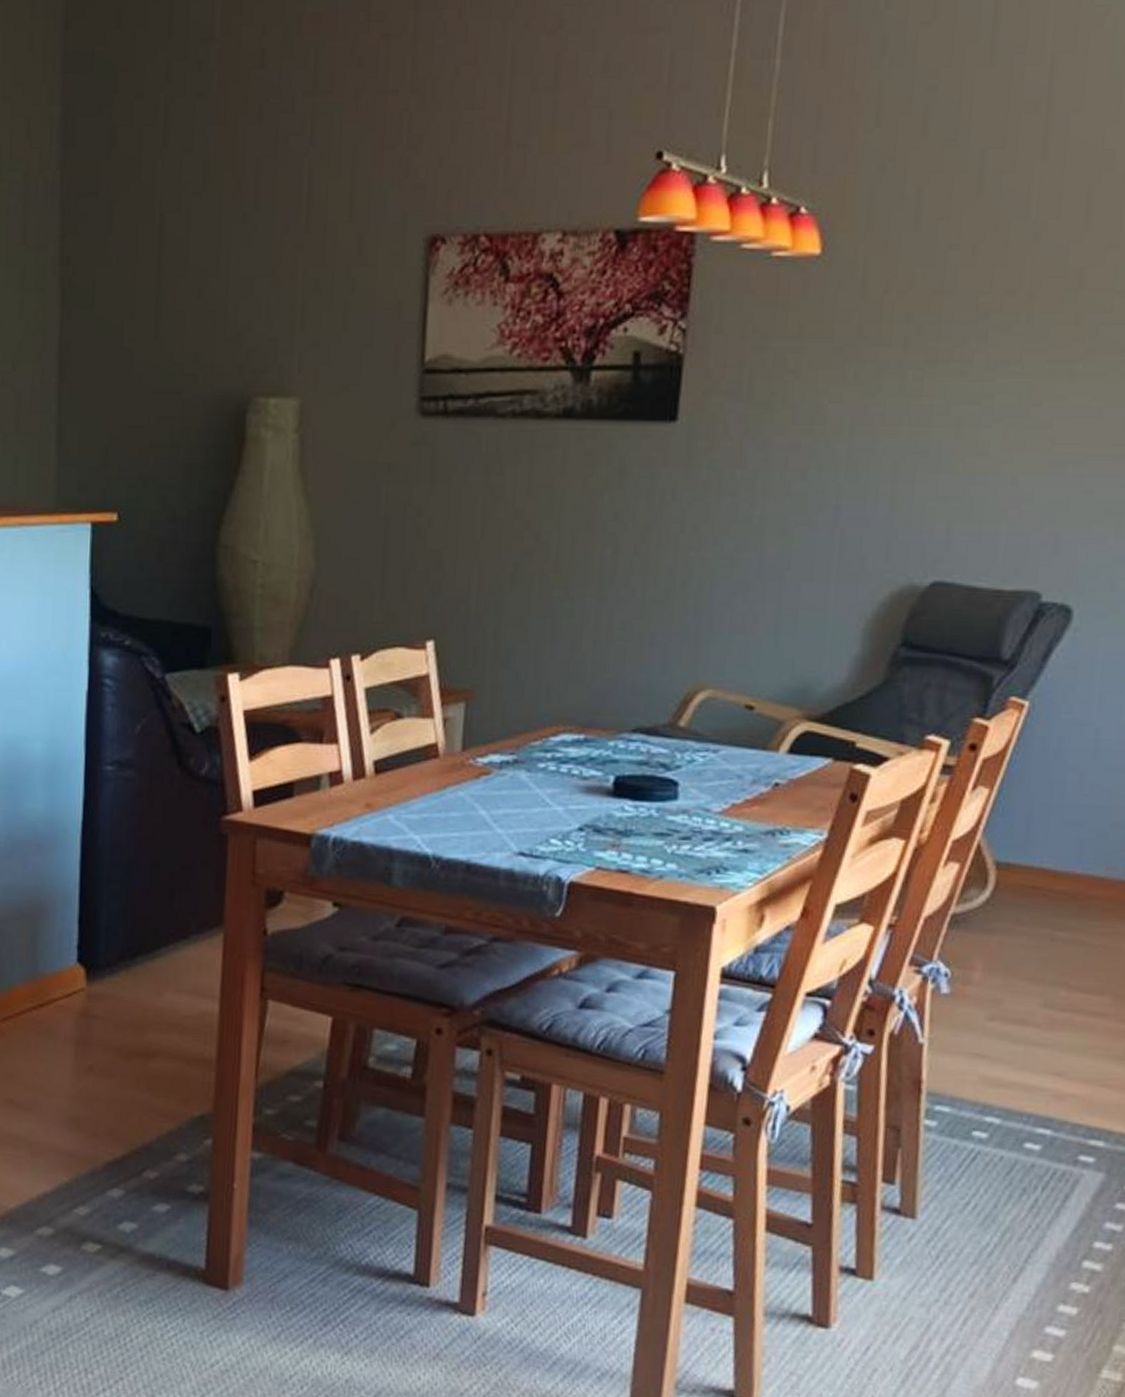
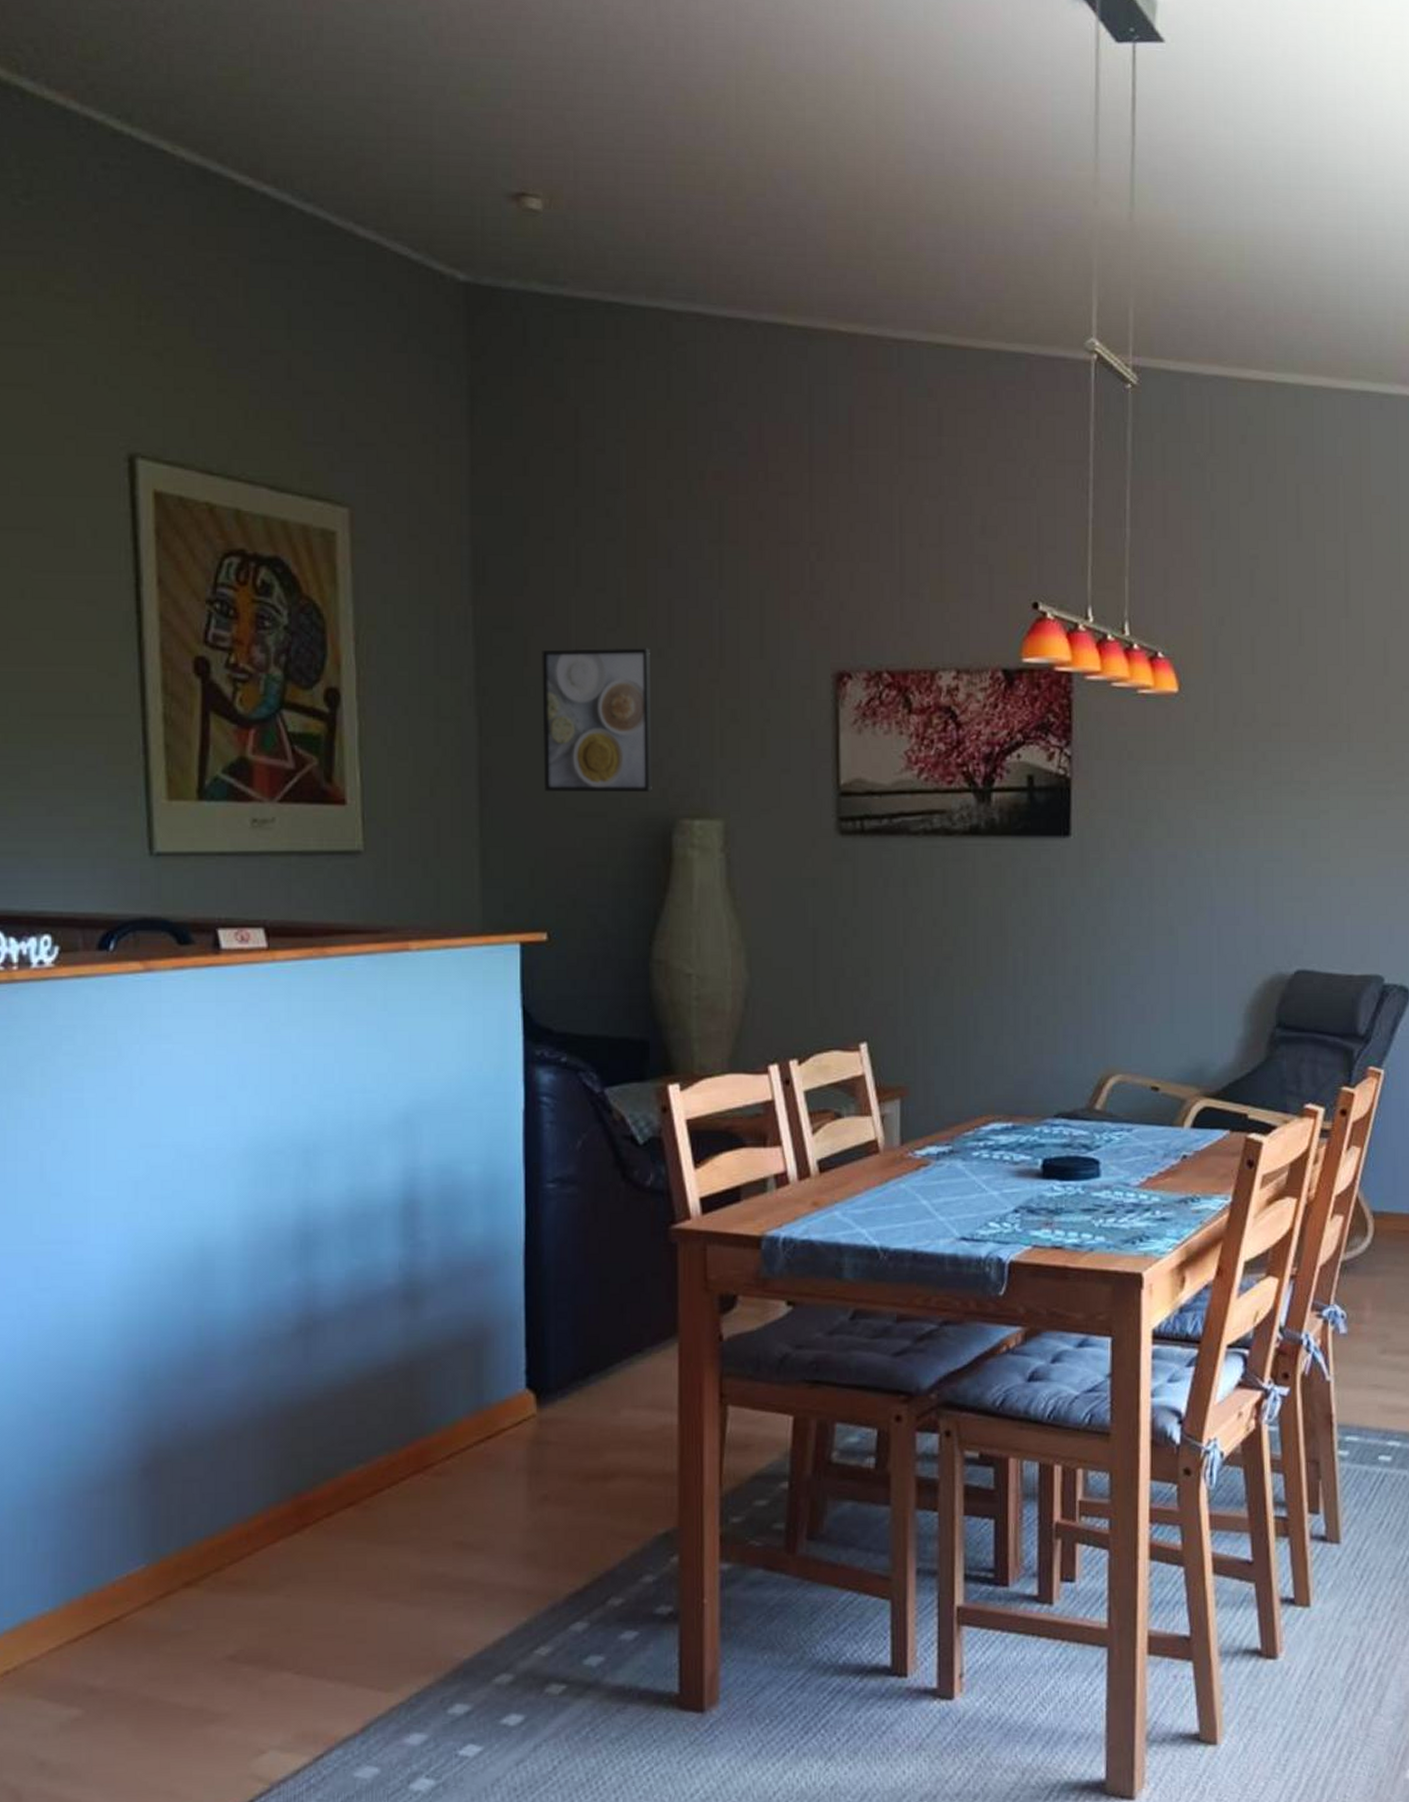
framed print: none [122,212,235,369] -> present [542,648,652,793]

